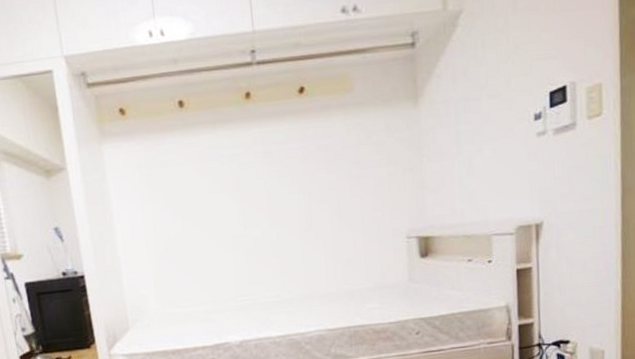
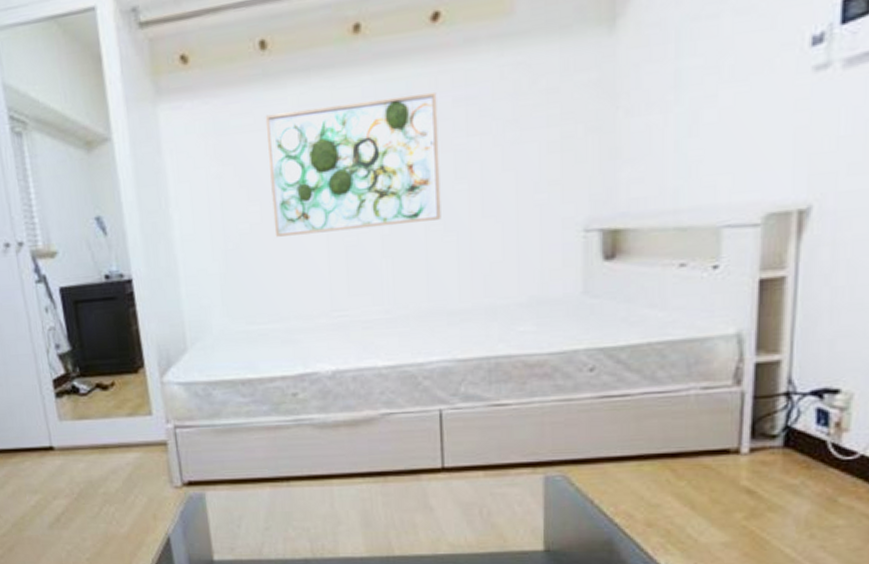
wall art: none [184,142,312,243] -> present [265,93,441,237]

